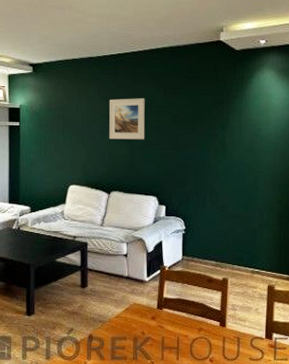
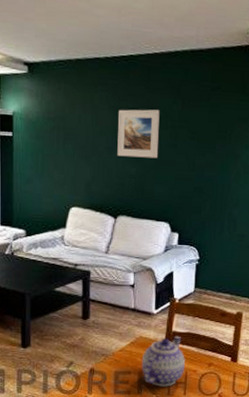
teapot: none [136,302,177,352] -> present [141,335,185,387]

